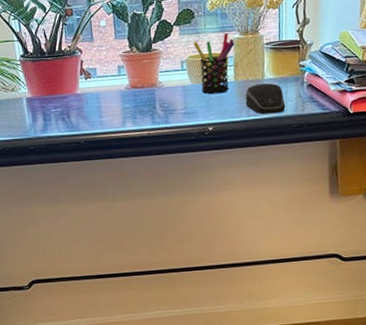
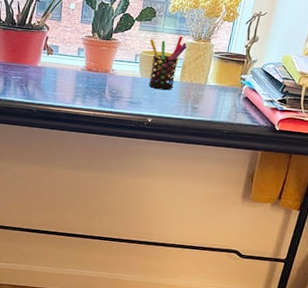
computer mouse: present [245,83,286,114] -> none [185,88,221,118]

